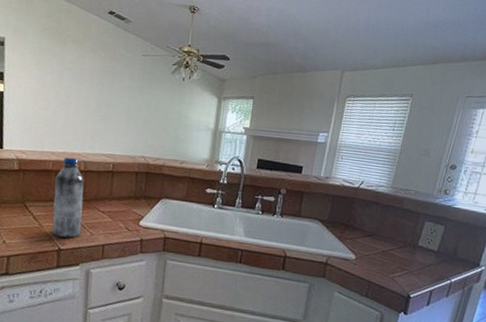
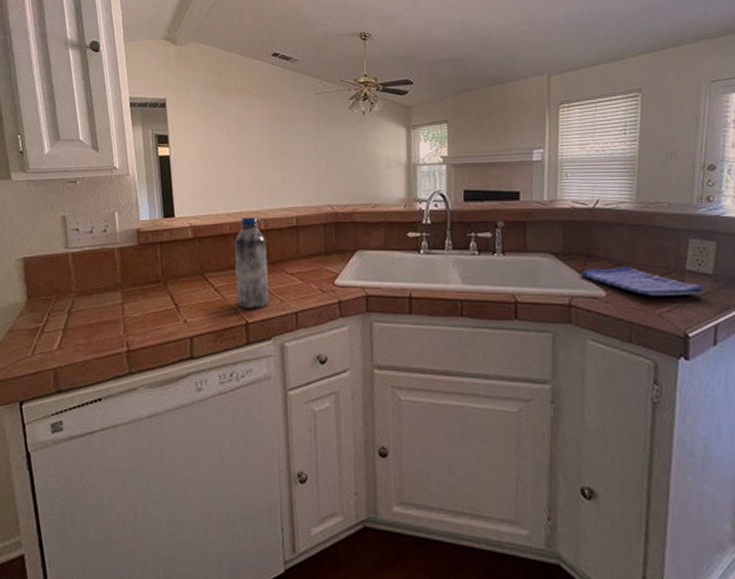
dish towel: none [340,236,430,266] -> present [581,266,706,297]

